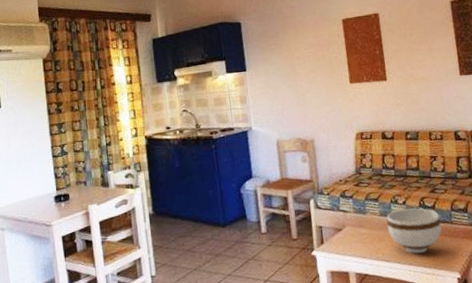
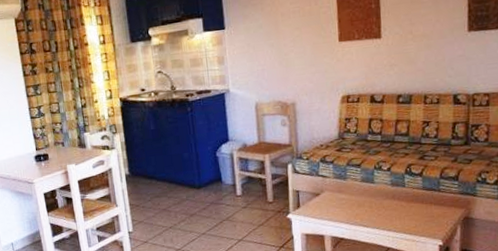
bowl: present [386,208,442,254] -> none [368,175,428,220]

